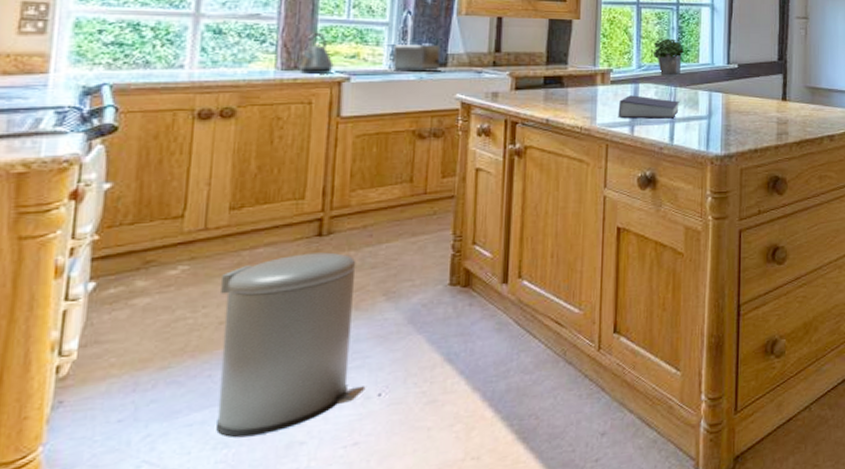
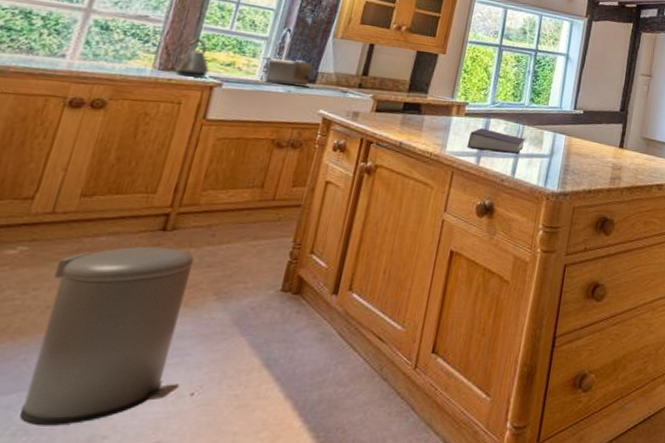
potted plant: present [650,37,684,76] -> none [505,78,536,115]

